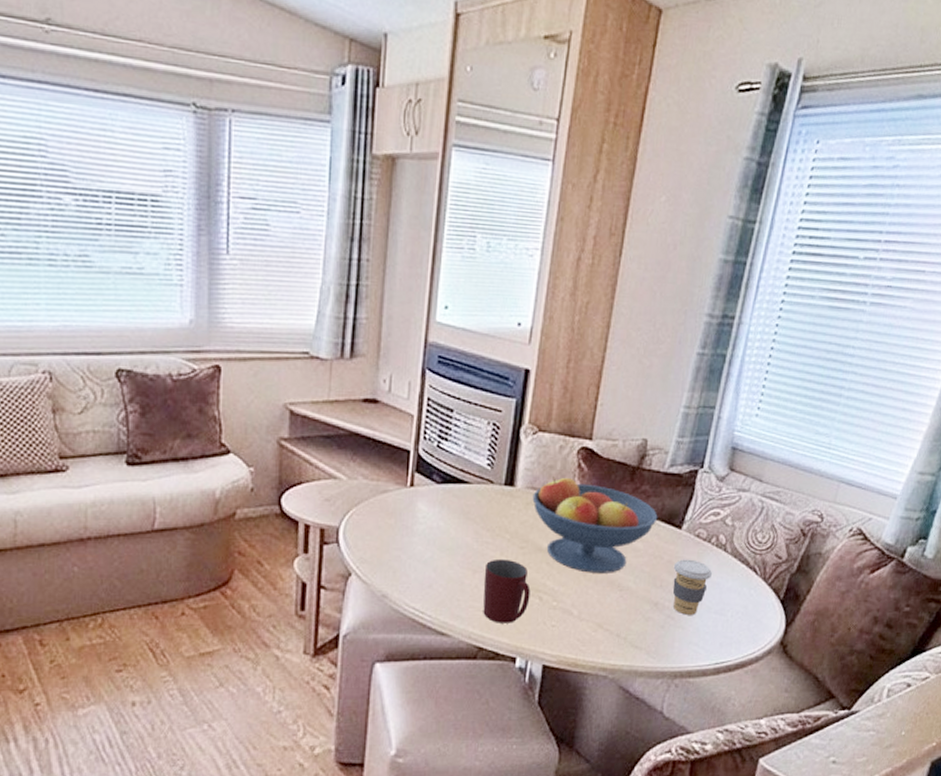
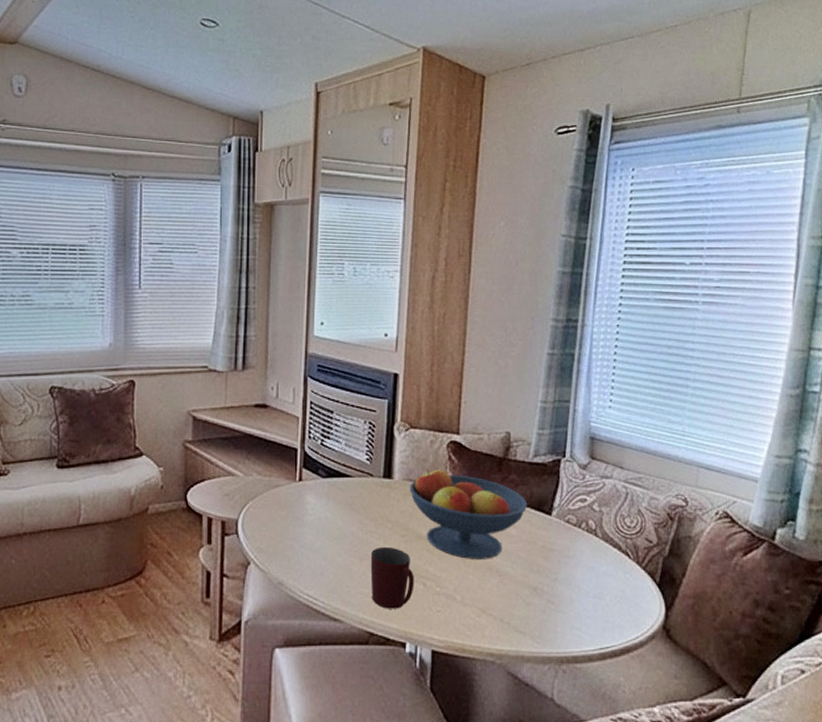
coffee cup: present [672,559,712,615] -> none [547,544,586,599]

